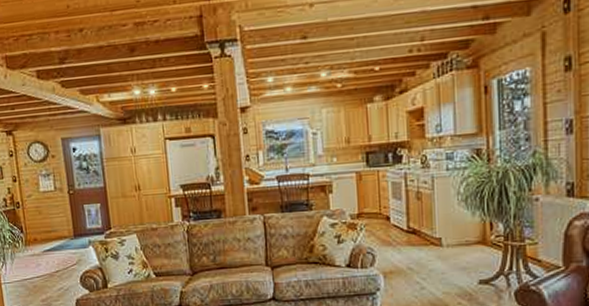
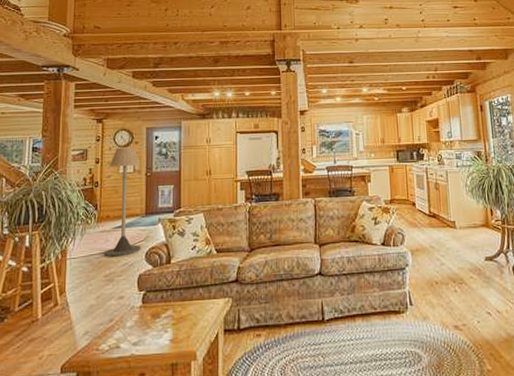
floor lamp: none [27,162,75,282] -> present [103,147,141,257]

